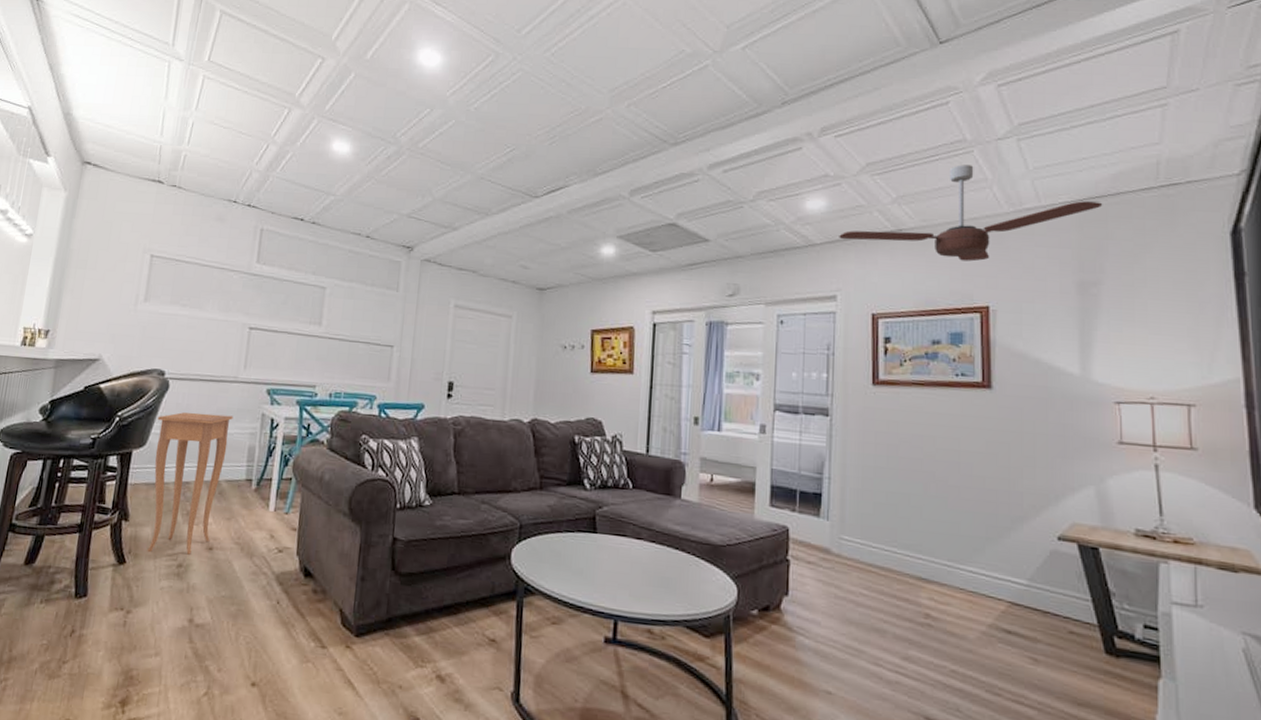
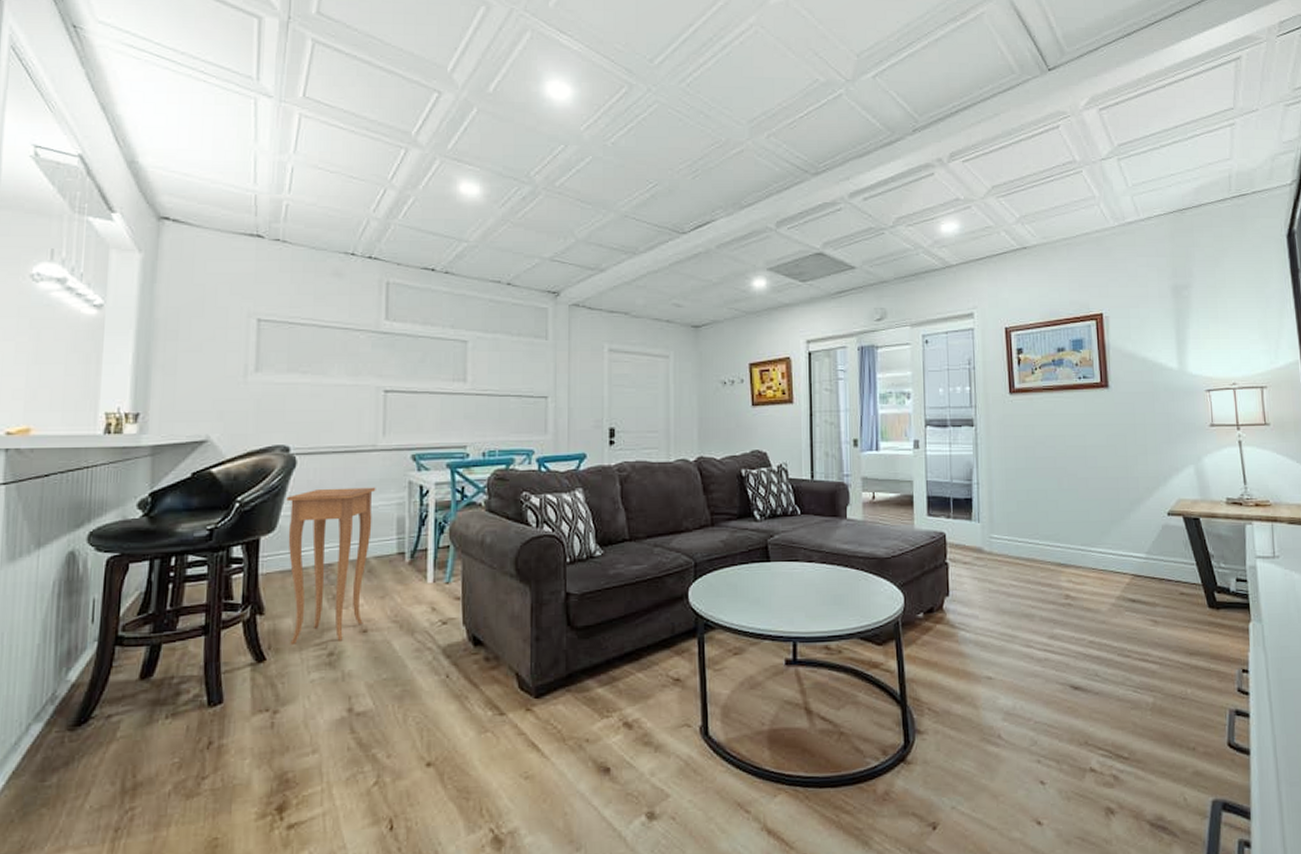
ceiling fan: present [839,164,1103,262] -> none [972,184,1189,273]

